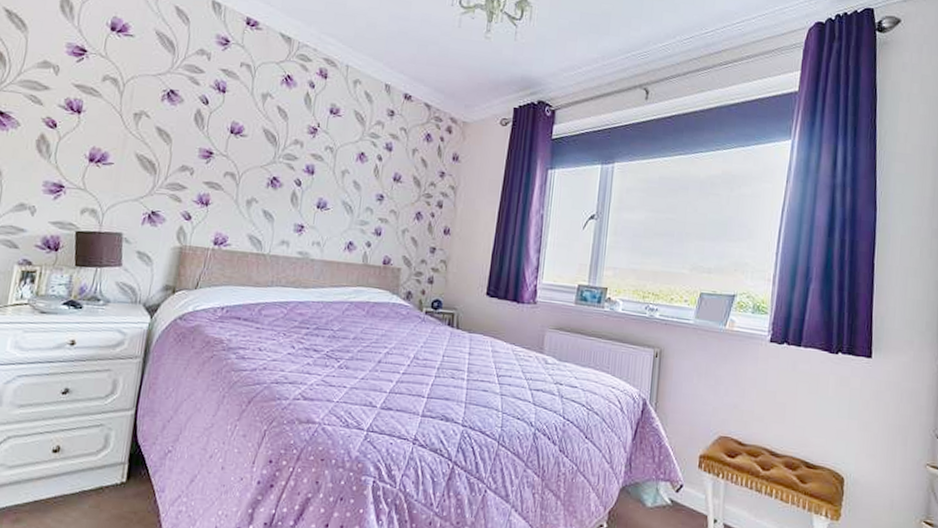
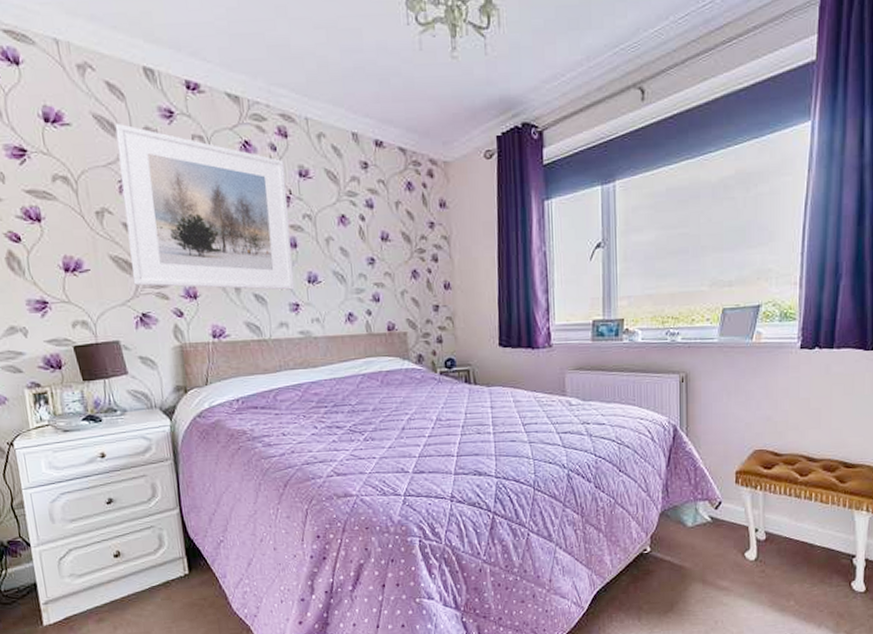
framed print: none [151,43,319,212] -> present [115,124,295,290]

